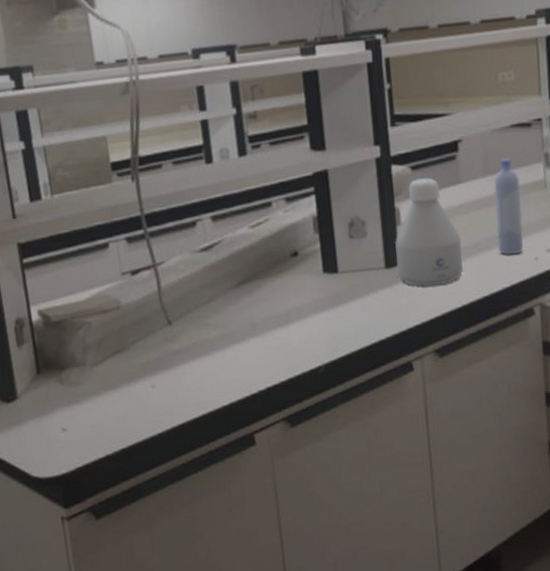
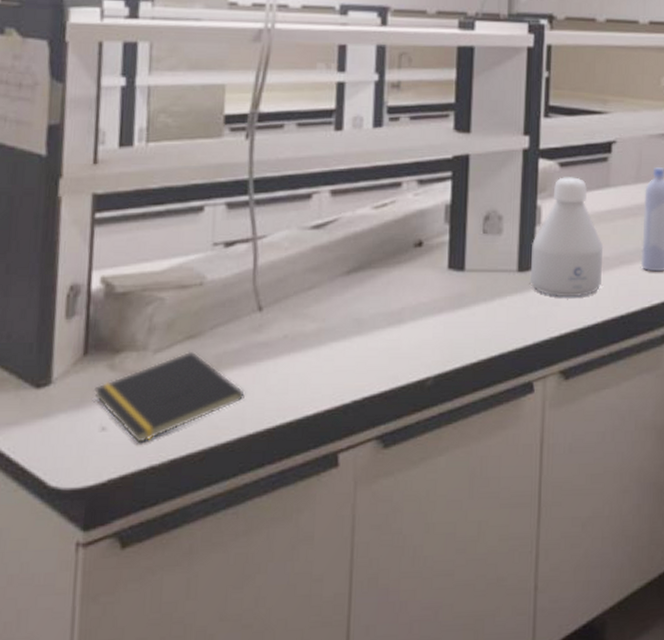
notepad: none [51,363,170,439] -> present [94,351,245,444]

